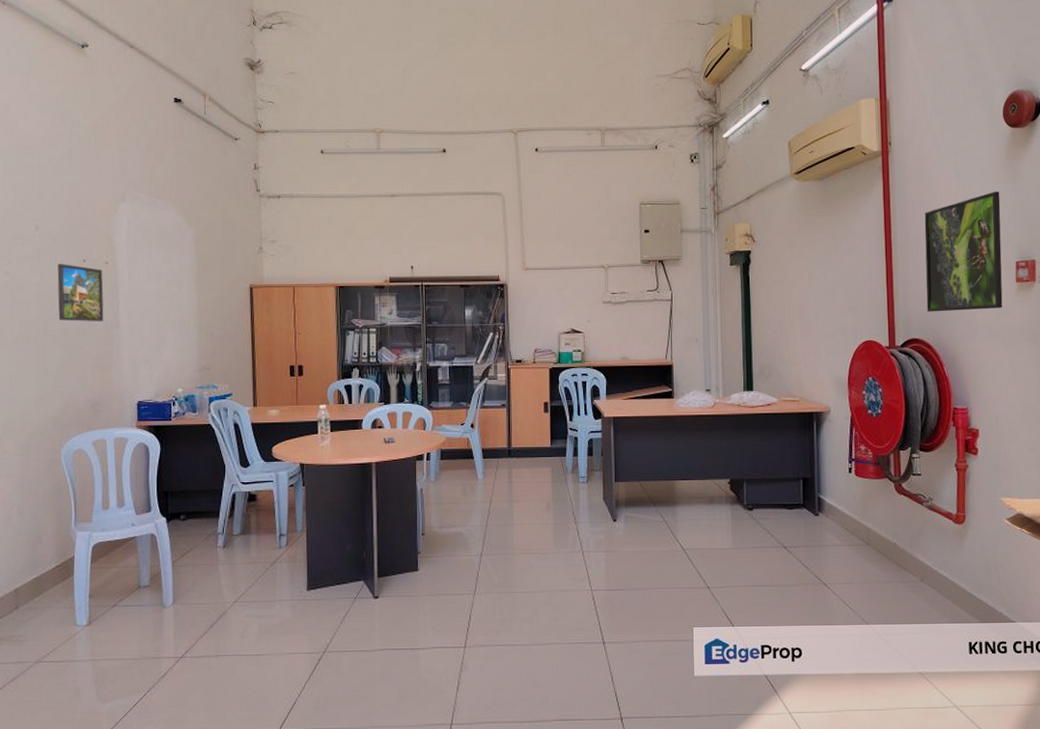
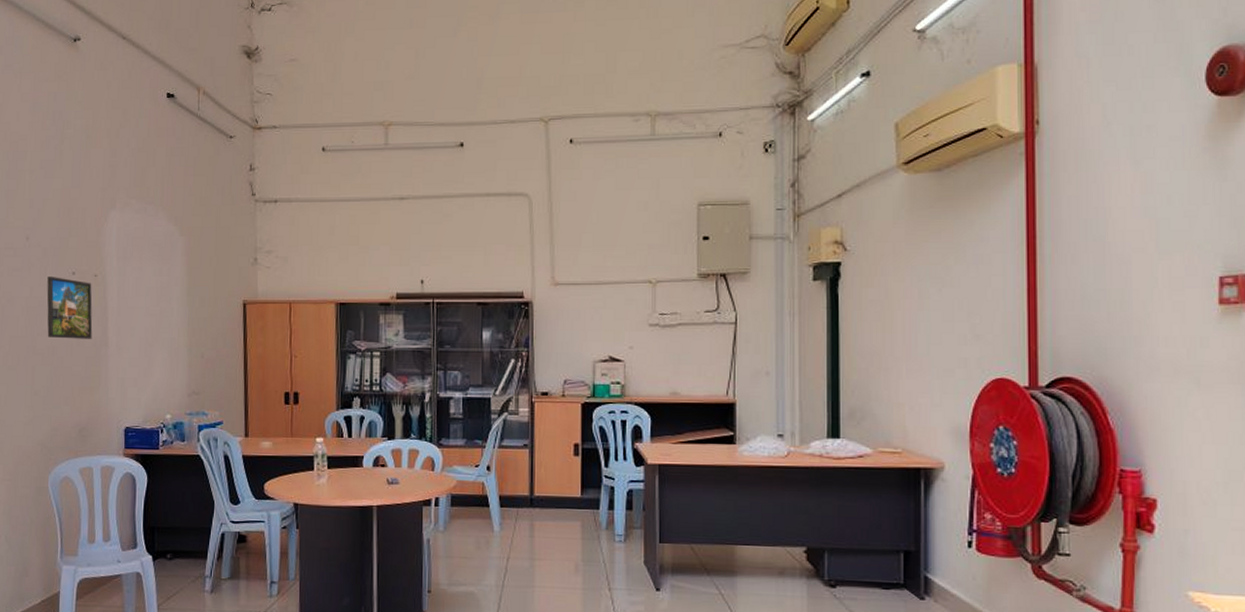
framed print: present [924,191,1003,312] -> none [1084,182,1198,343]

